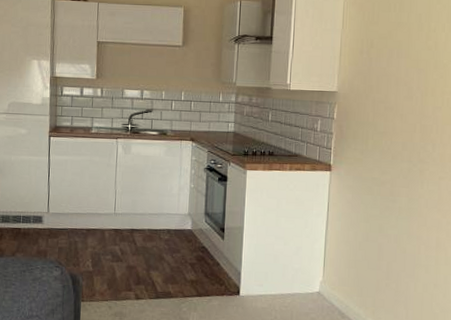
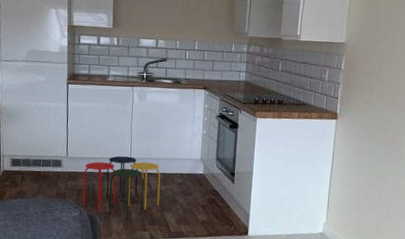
stool: none [64,211,147,279] -> present [82,156,161,220]

